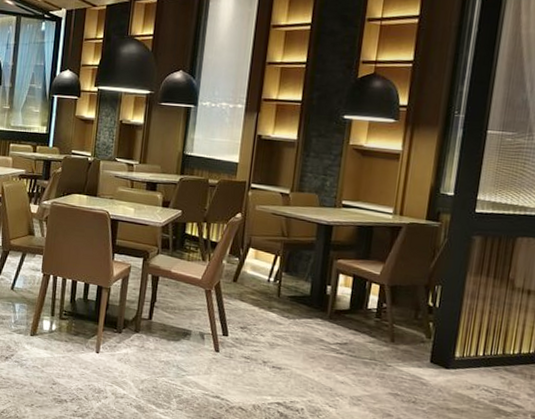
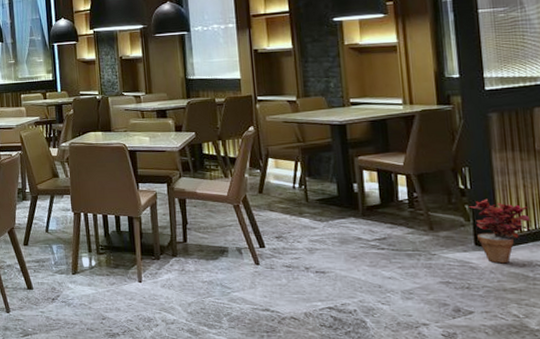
potted plant: none [433,319,489,384] -> present [469,198,531,264]

